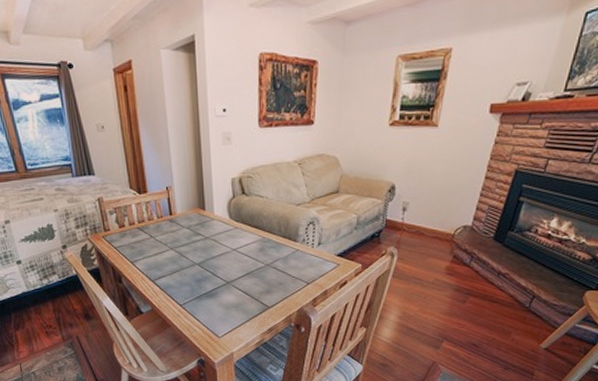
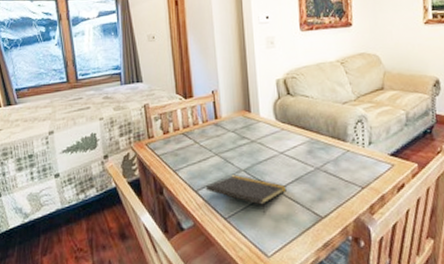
notepad: none [161,268,238,302] -> present [205,175,287,214]

